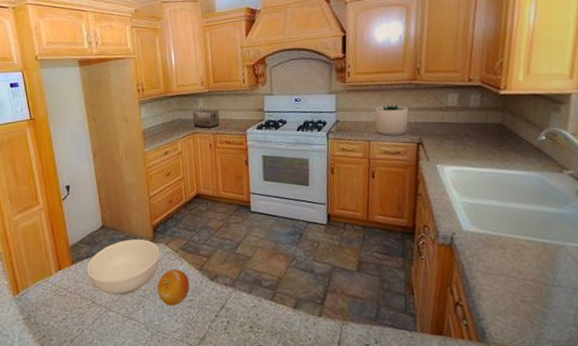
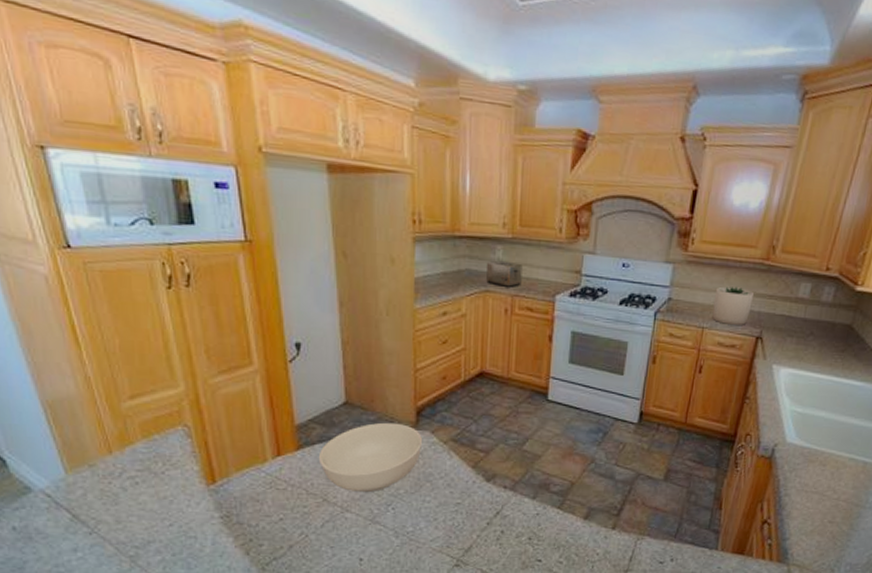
fruit: present [158,268,190,306] -> none [415,464,459,509]

